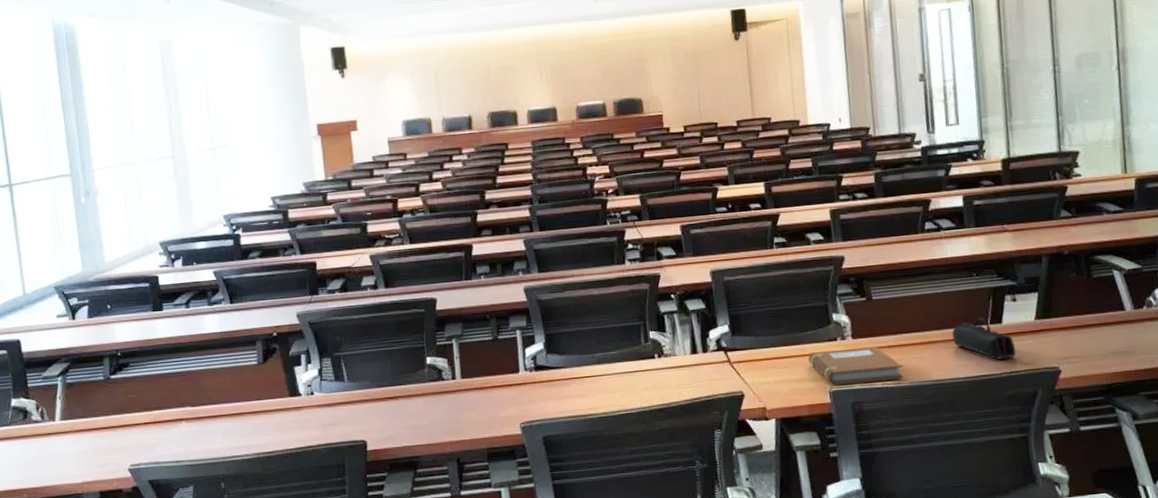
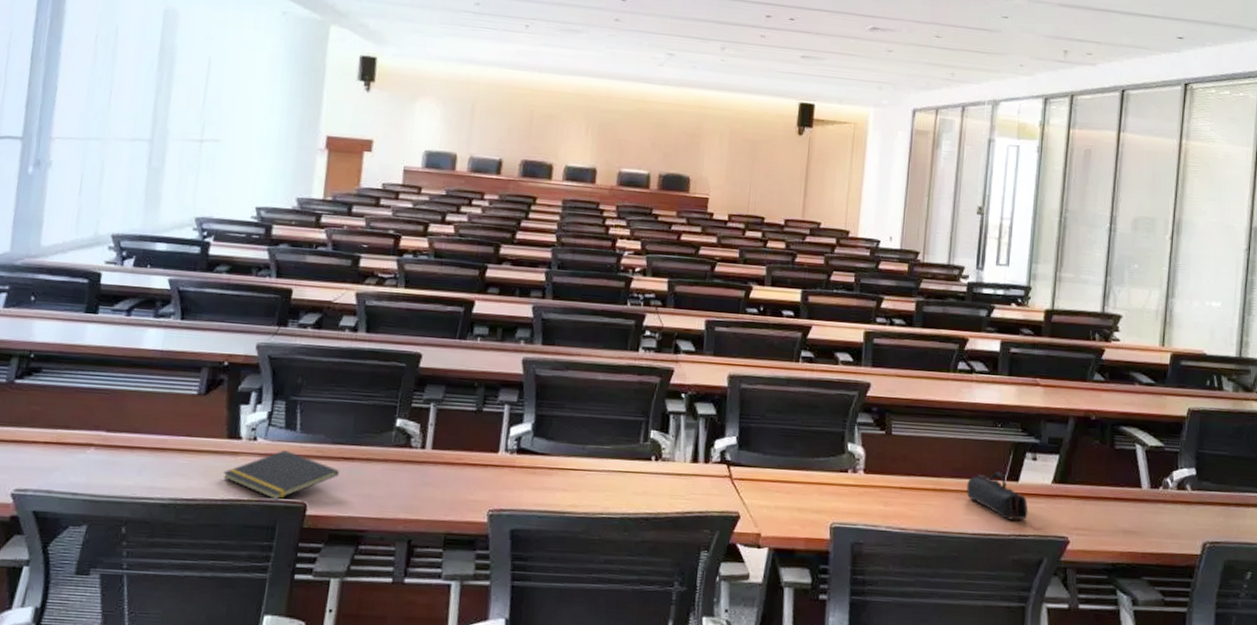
notepad: none [292,399,388,442] -> present [223,450,339,500]
notebook: present [808,346,904,385] -> none [814,481,911,525]

